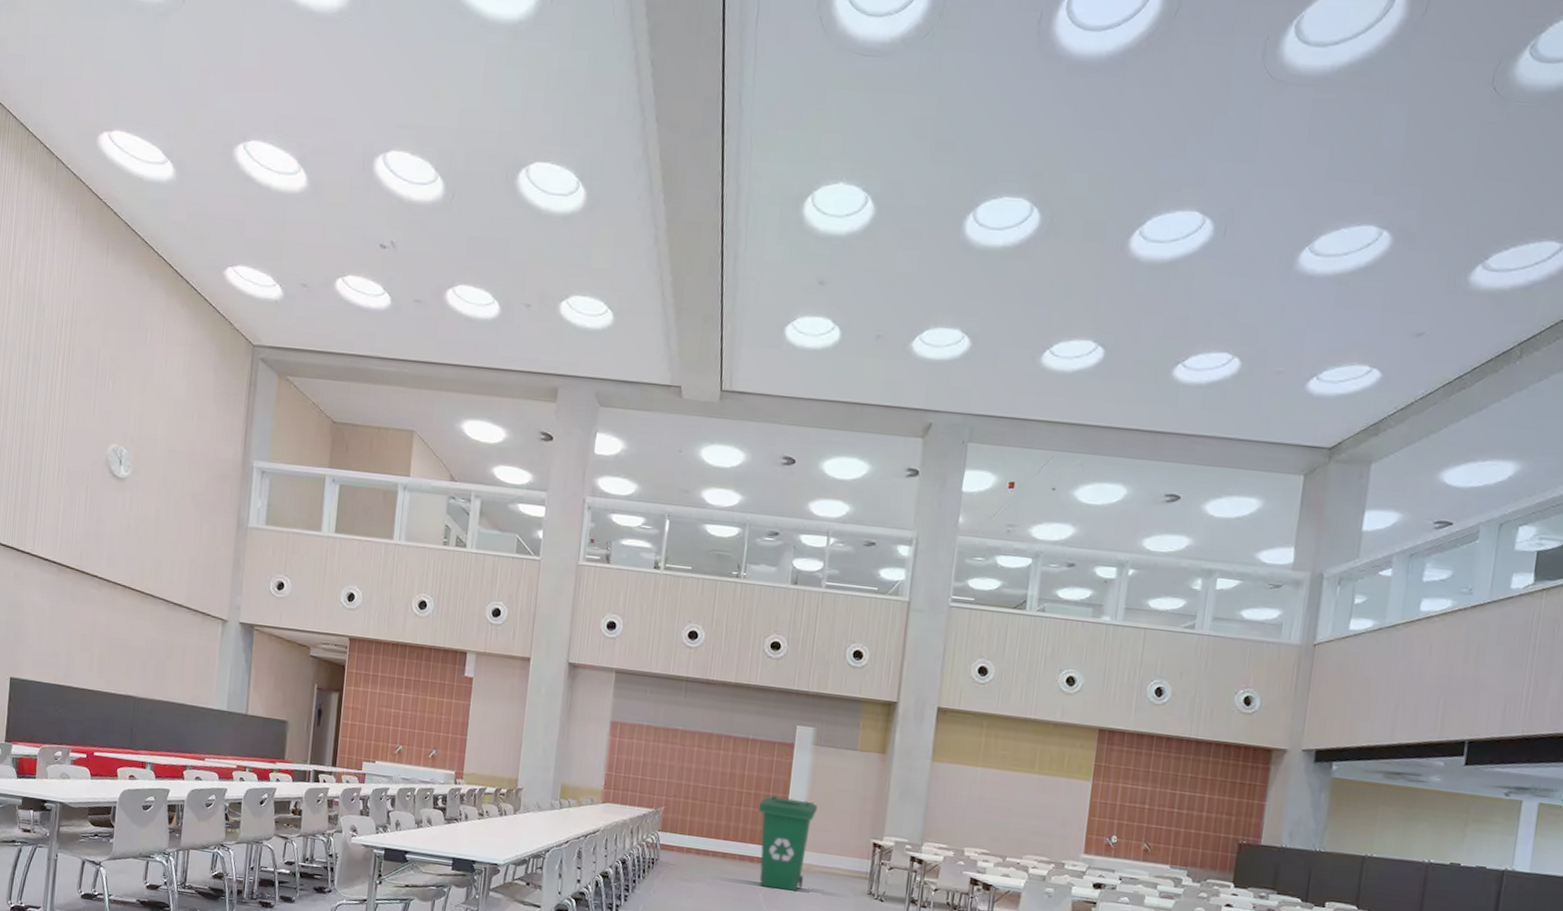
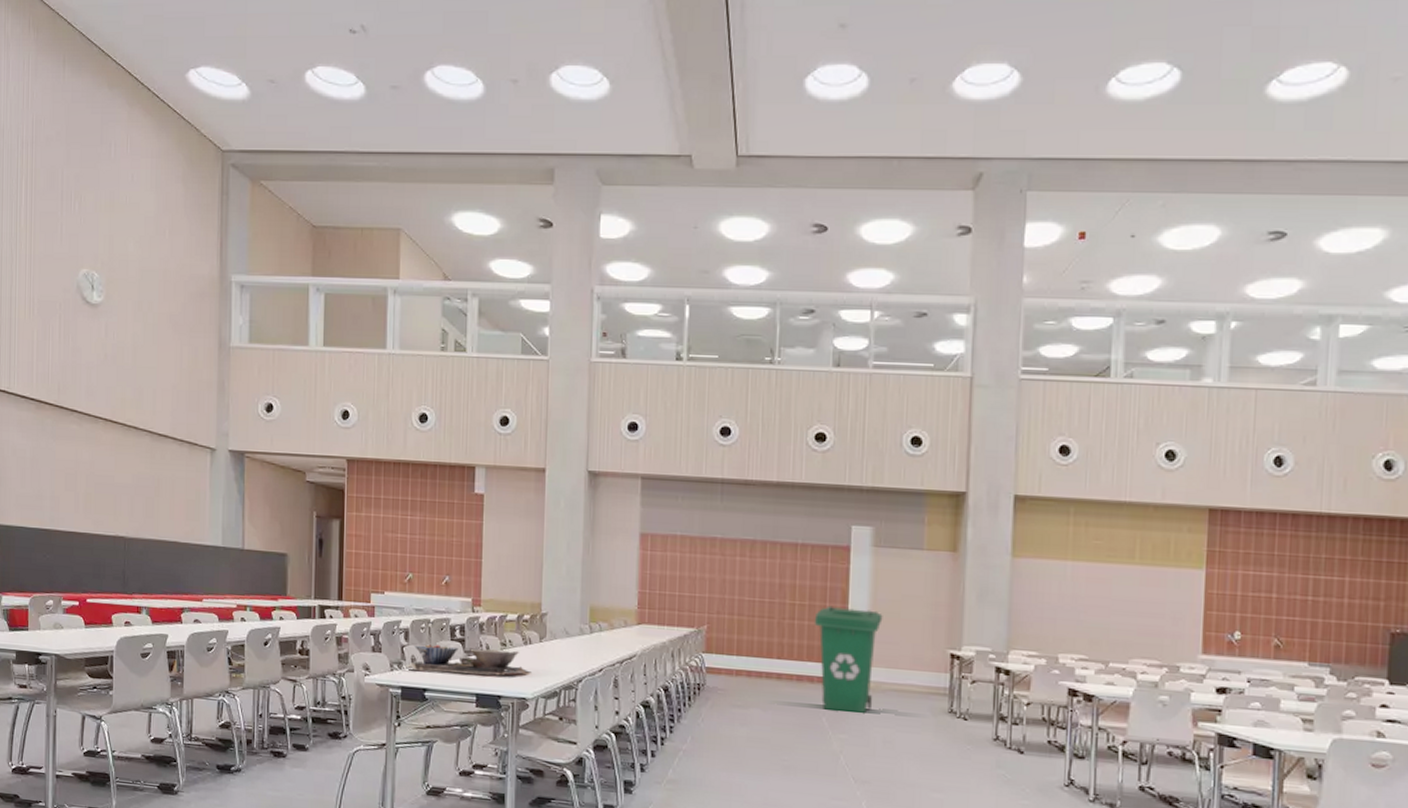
food tray: none [385,789,504,843] -> present [400,620,531,677]

